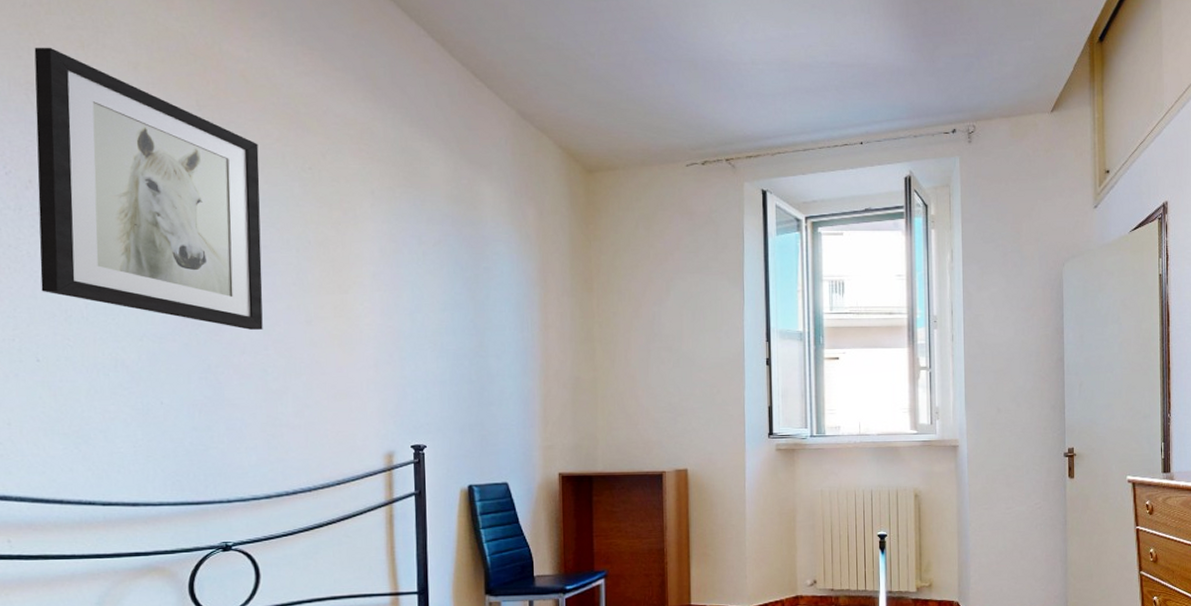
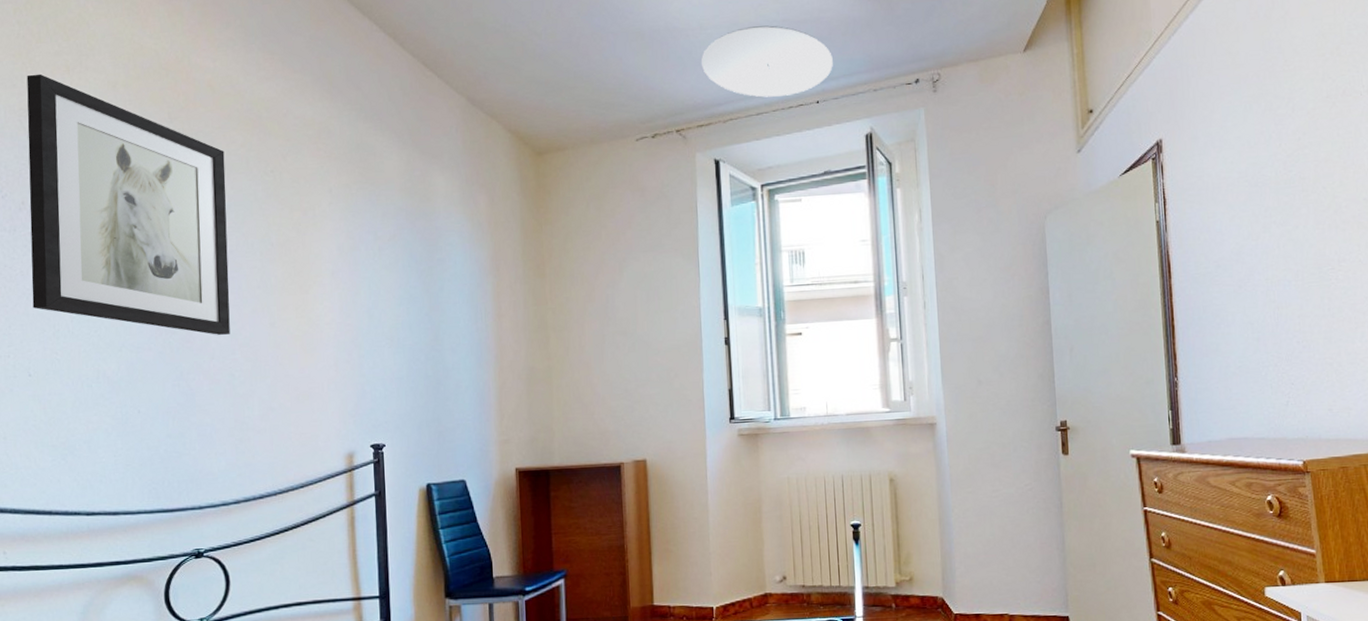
ceiling lamp: none [752,66,877,135] -> present [701,25,833,98]

